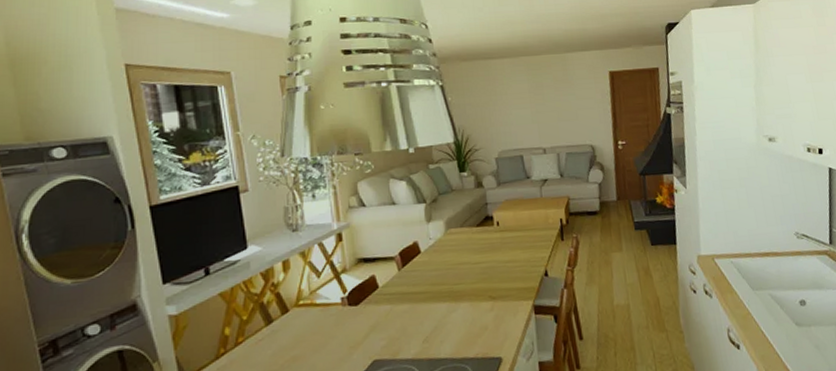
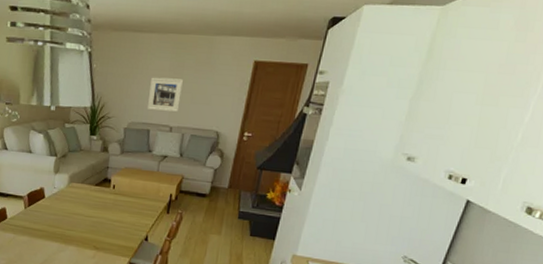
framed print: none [512,99,548,135] -> present [146,77,183,112]

